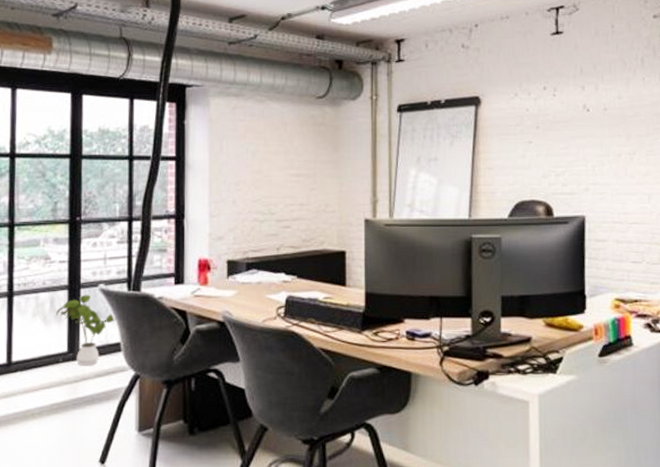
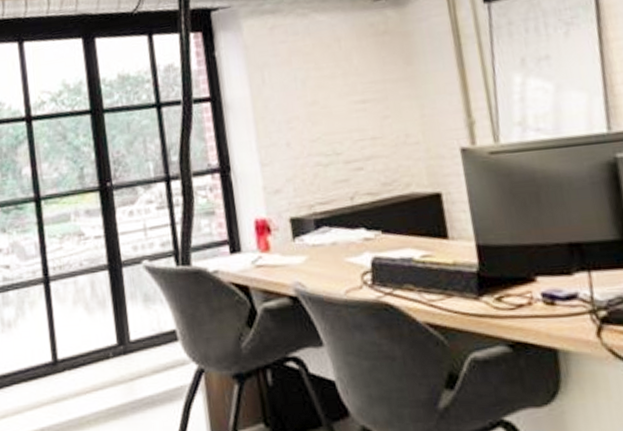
house plant: present [56,294,116,366] -> none [98,274,168,361]

